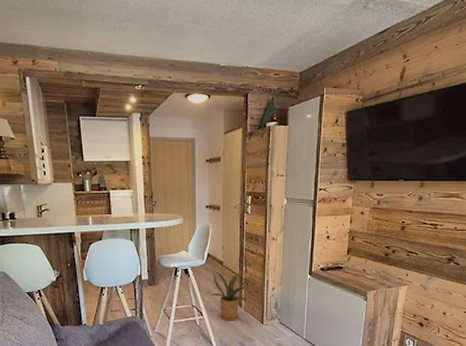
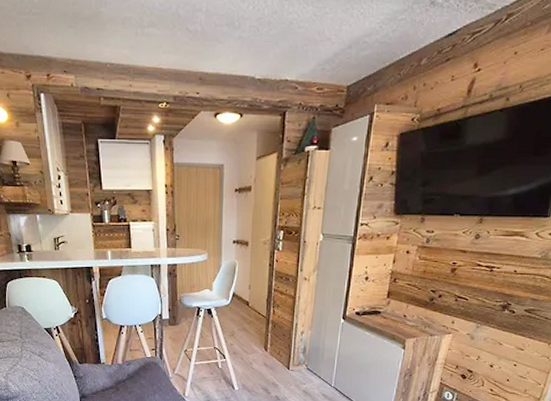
house plant: present [211,270,254,321] -> none [235,311,282,365]

